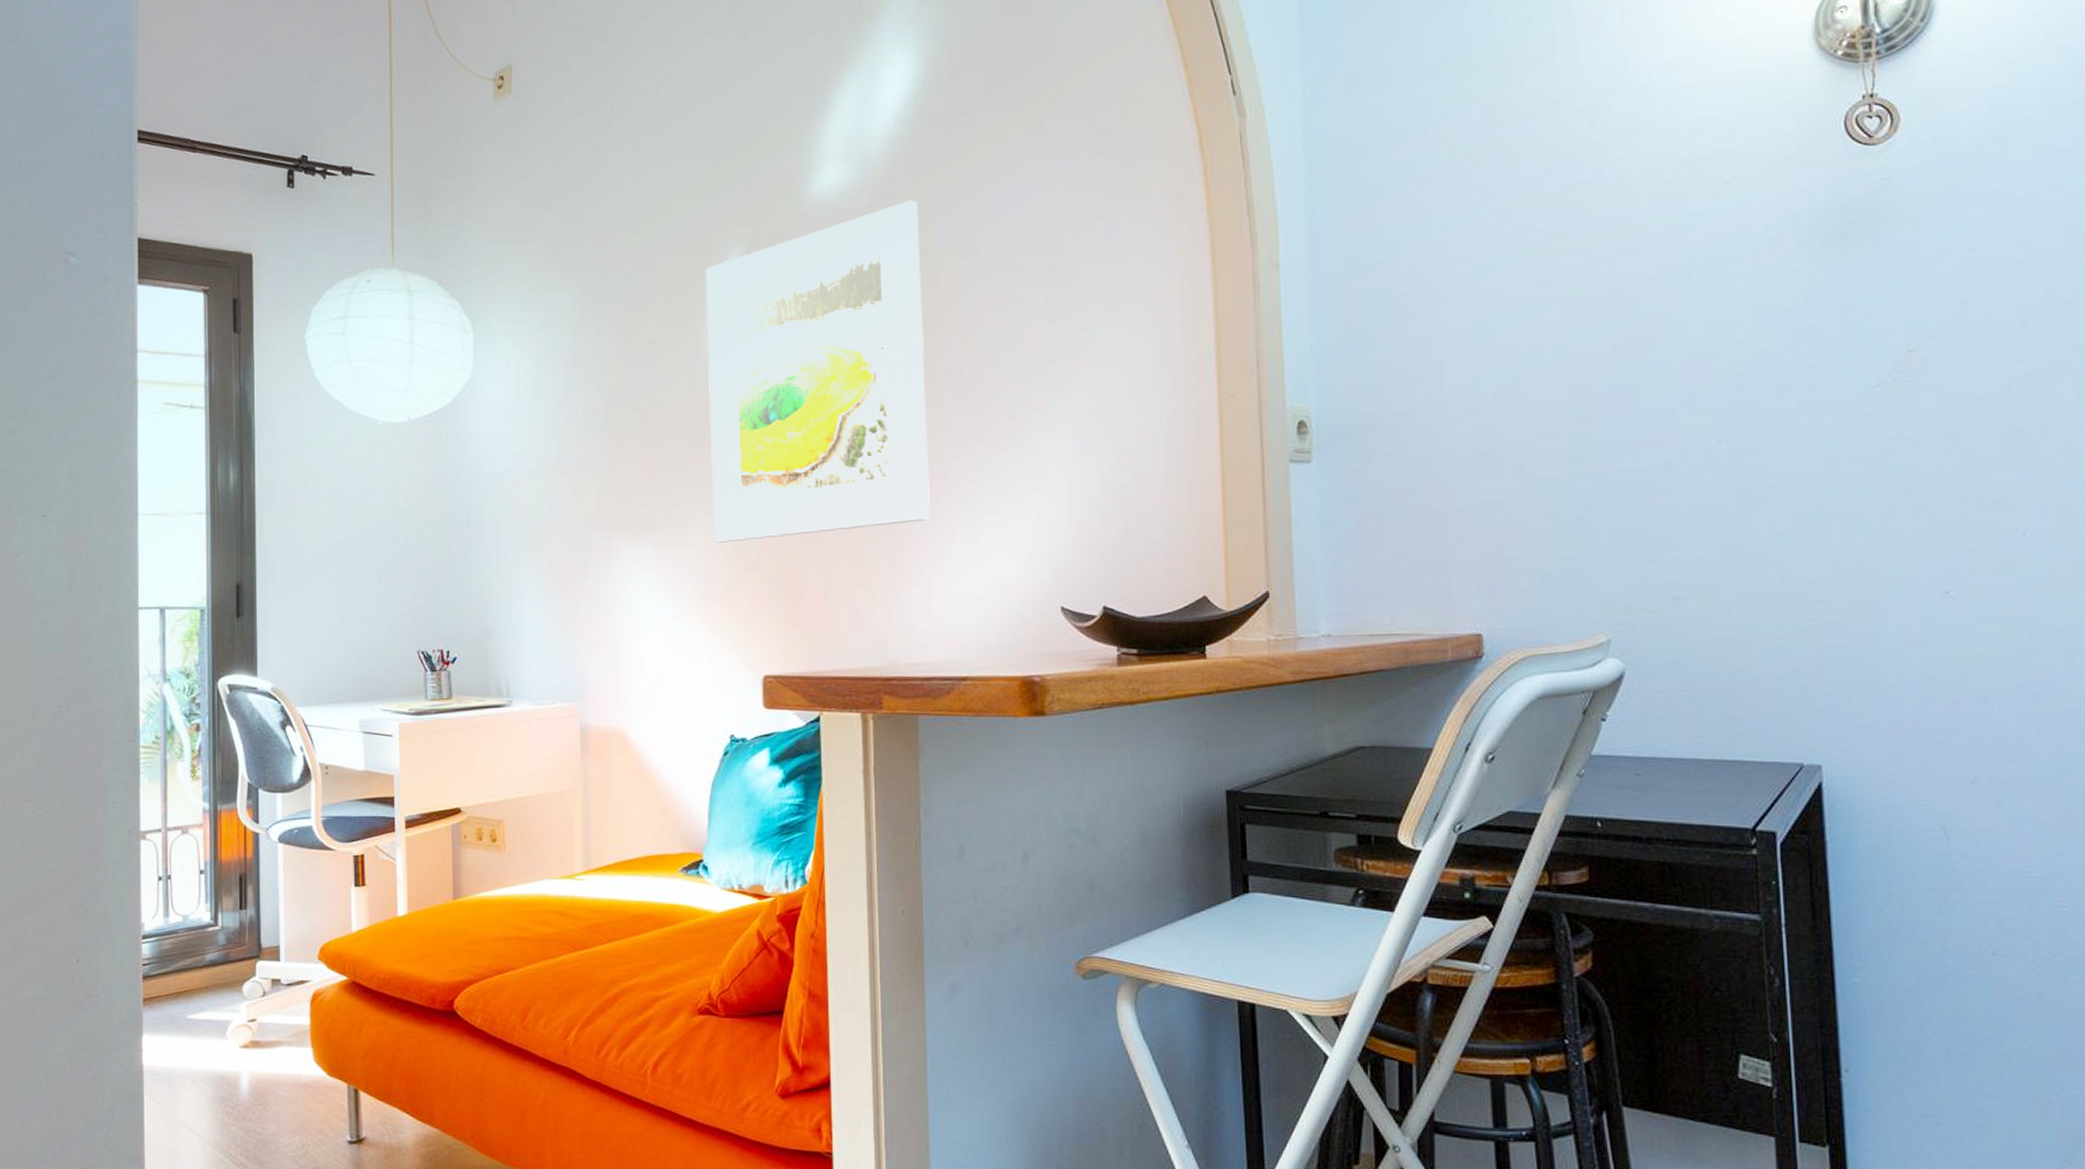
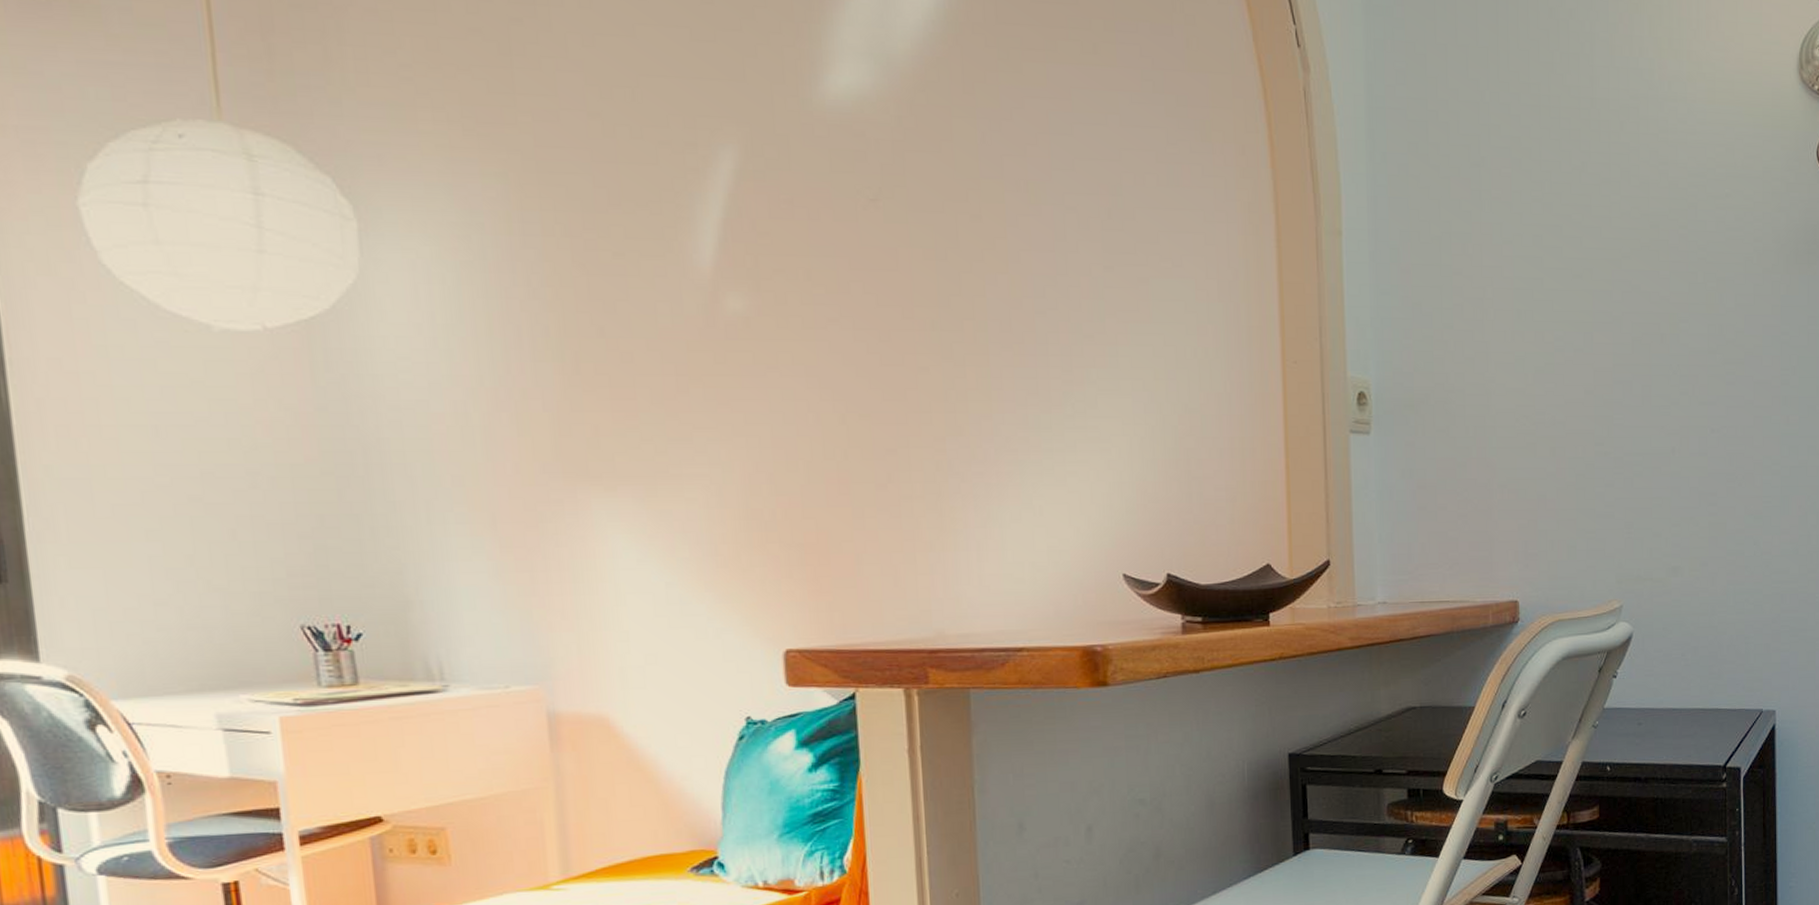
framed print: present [705,200,930,543] -> none [688,116,978,499]

